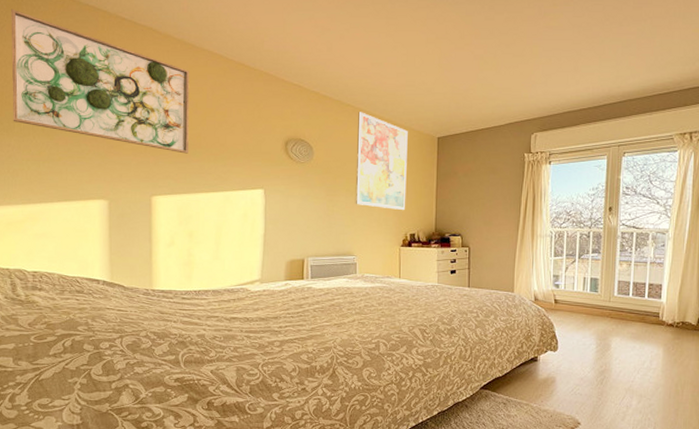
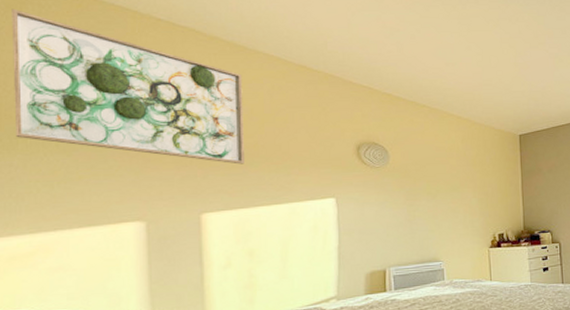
wall art: present [355,112,408,211] -> none [435,112,492,211]

